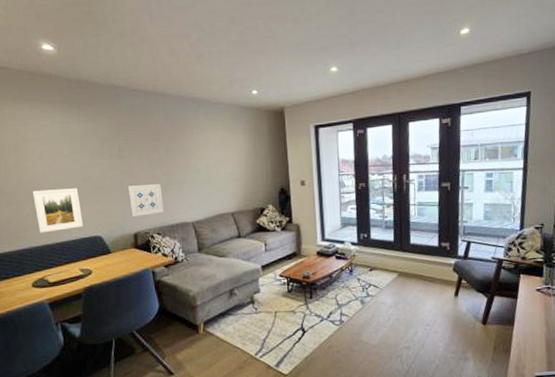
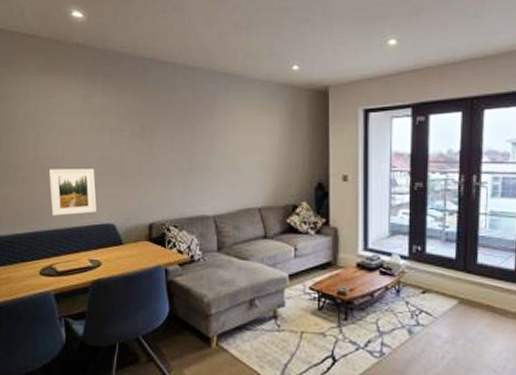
wall art: present [127,184,164,217] -> none [146,169,183,205]

